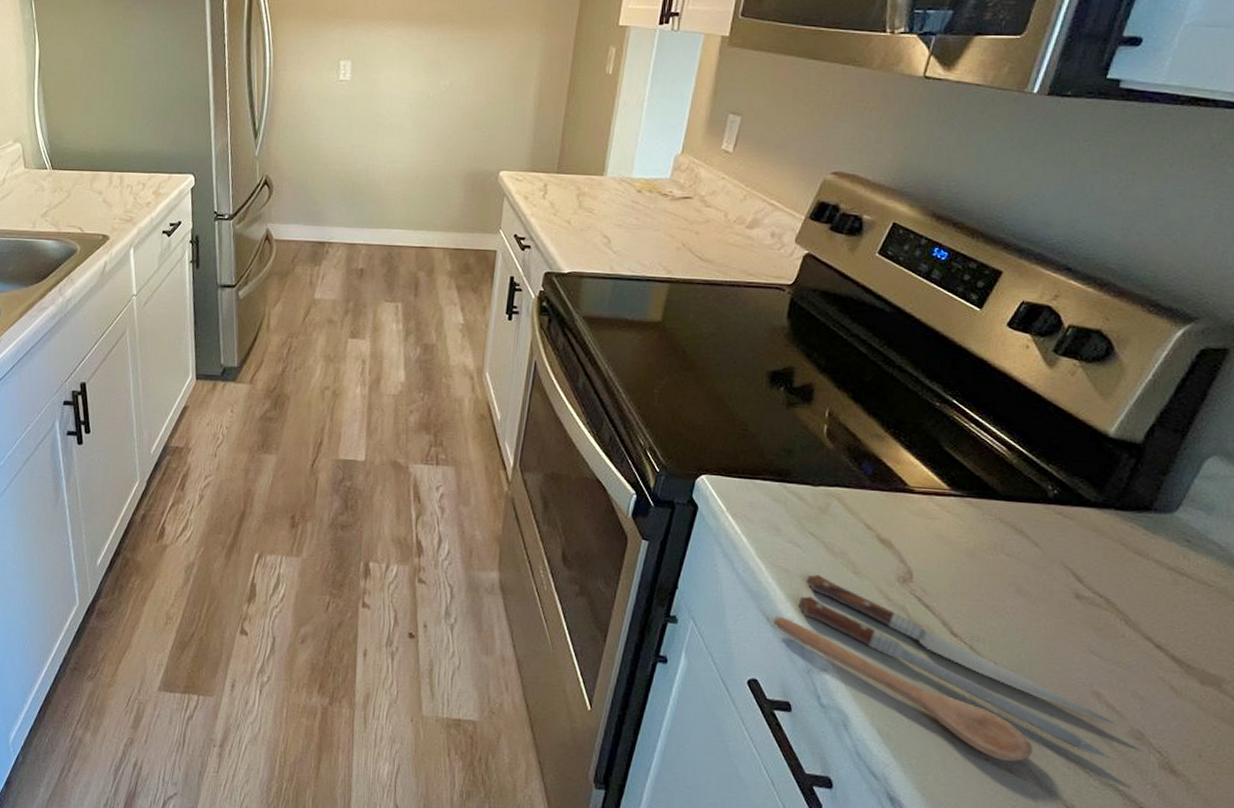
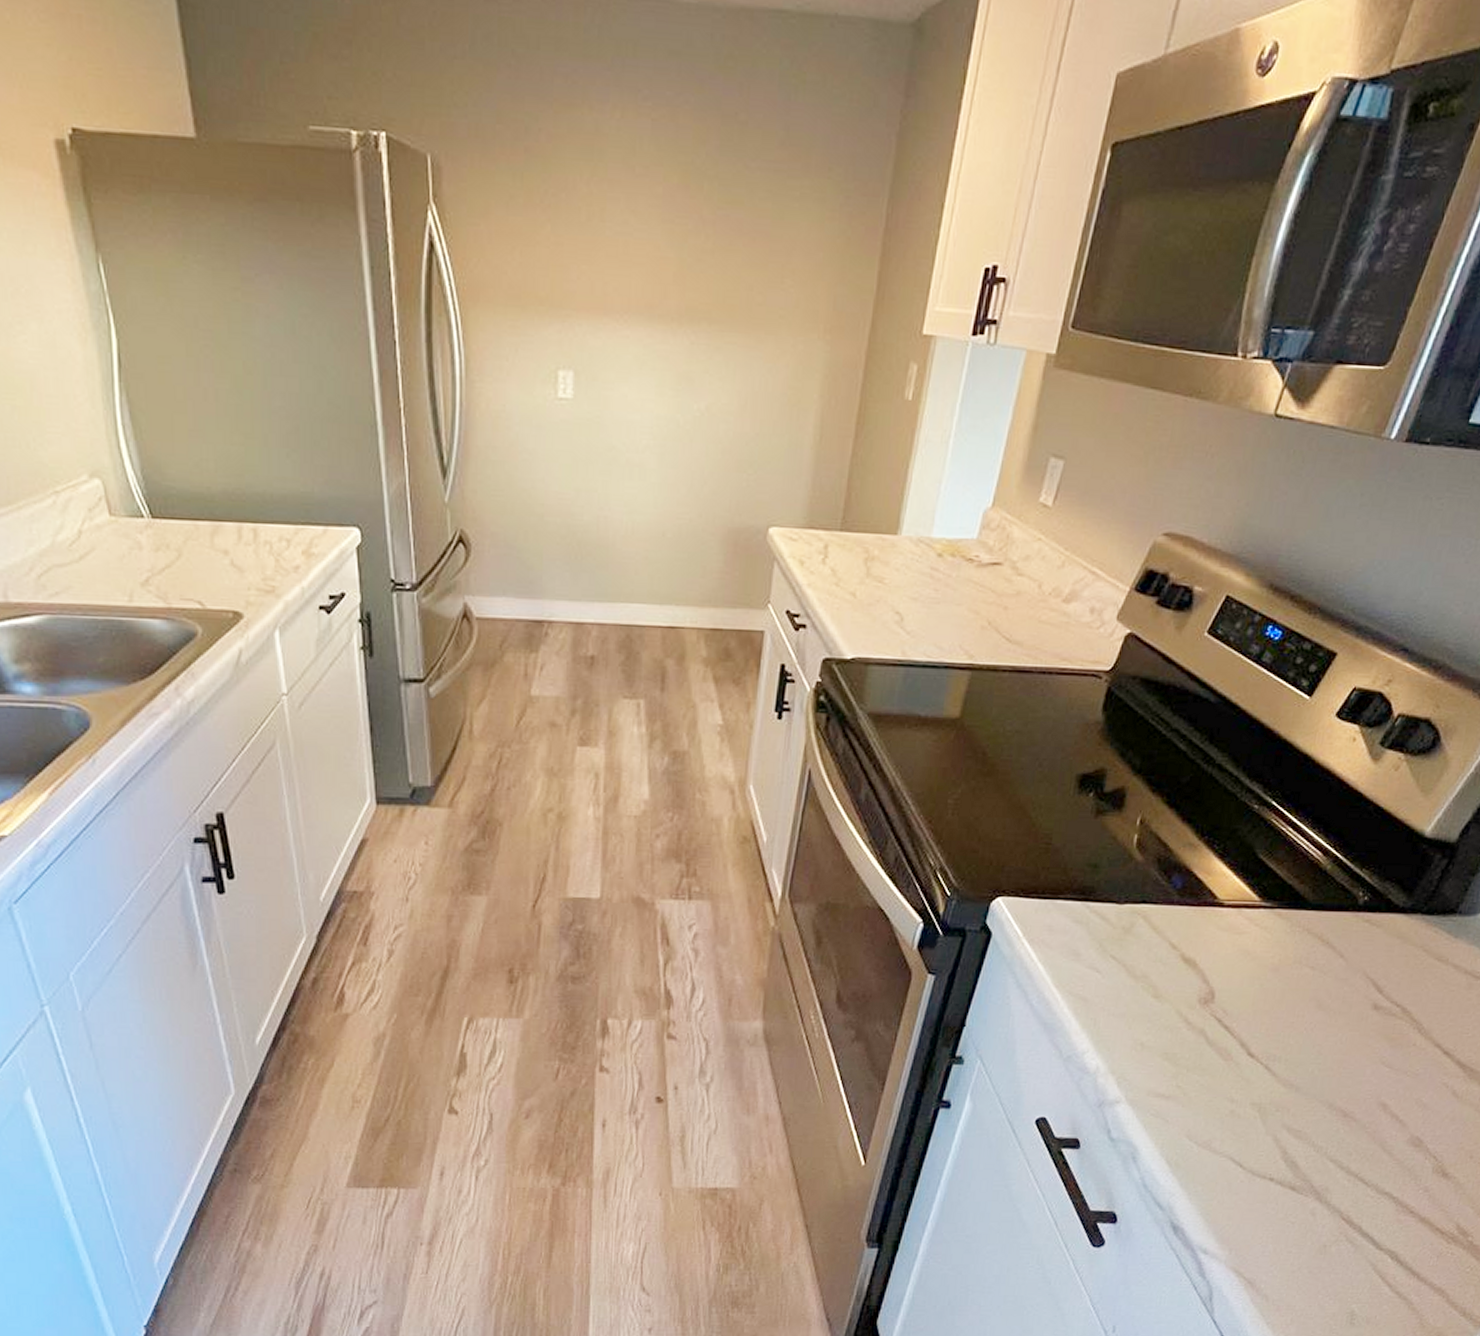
spoon: present [773,575,1130,762] -> none [1067,1001,1410,1180]

